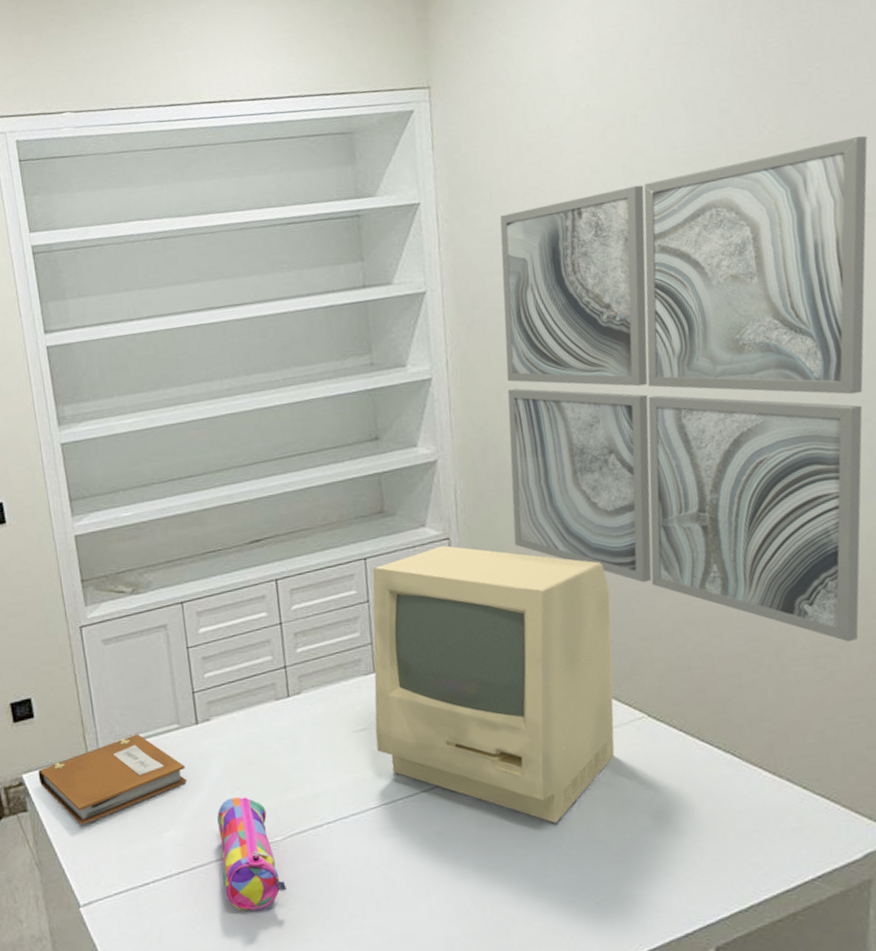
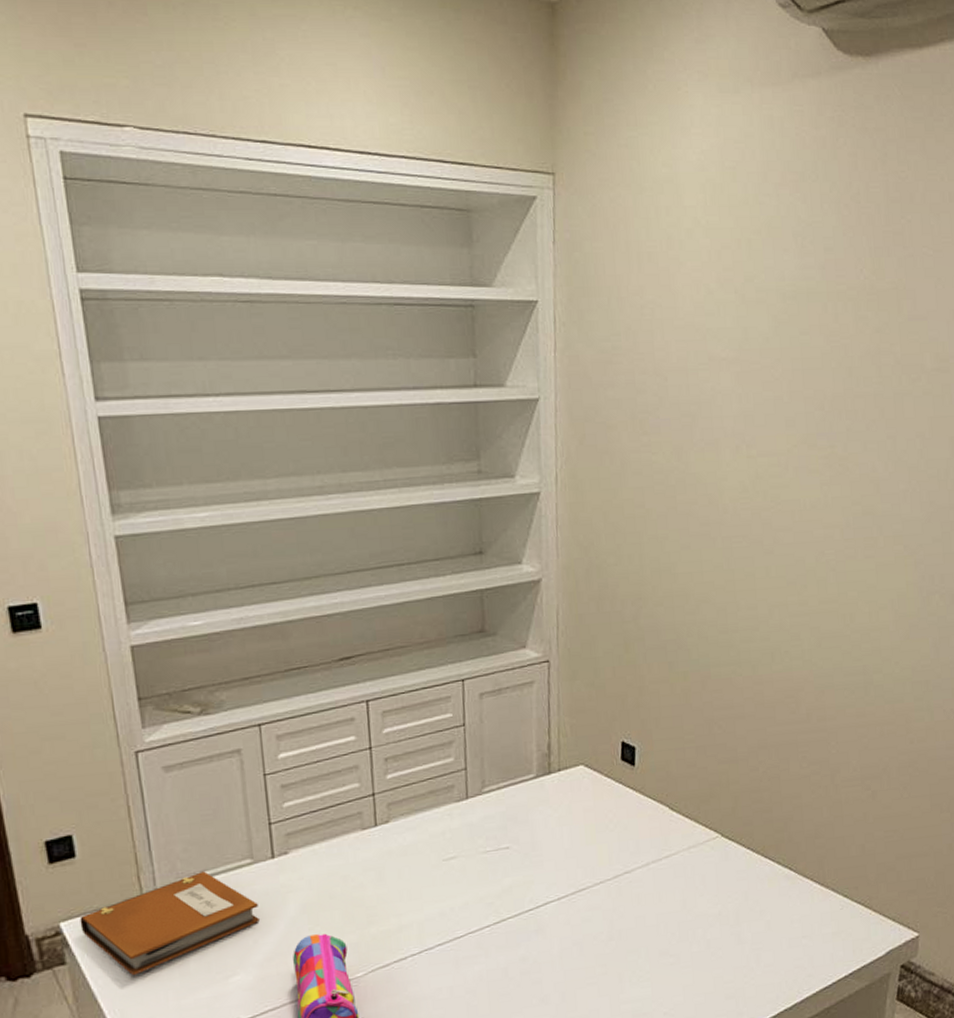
computer monitor: present [372,545,615,823] -> none [465,668,696,941]
wall art: present [499,136,868,642] -> none [611,294,943,765]

